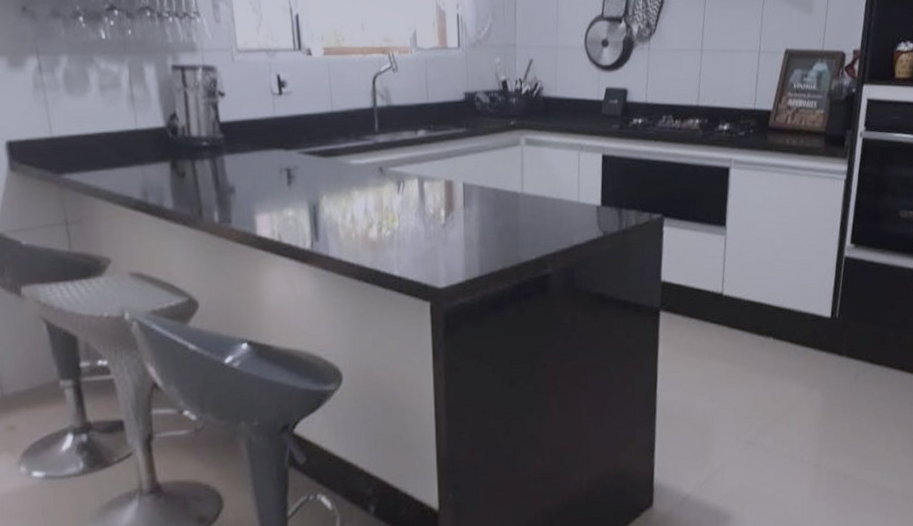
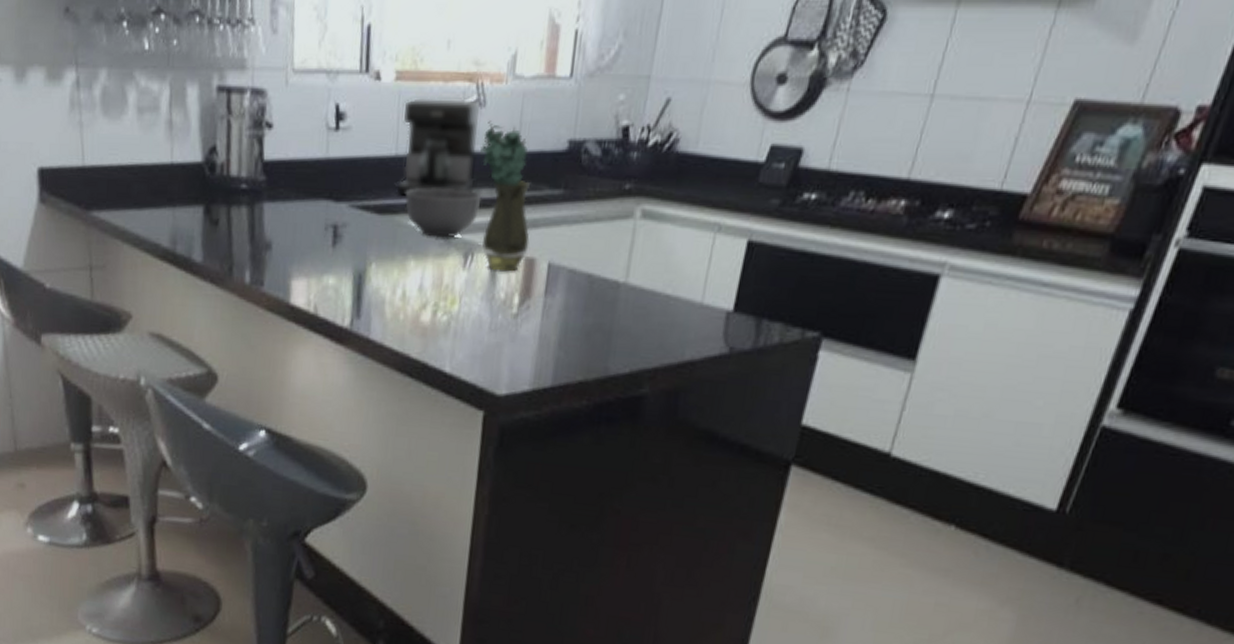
coffee maker: none [332,66,398,141] -> present [396,97,482,196]
bowl: none [342,133,405,171] -> present [403,187,482,237]
vase: none [399,81,446,192] -> present [480,120,531,271]

